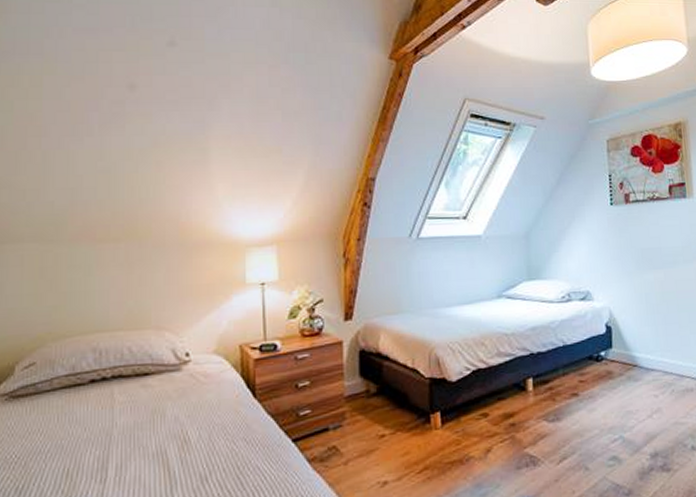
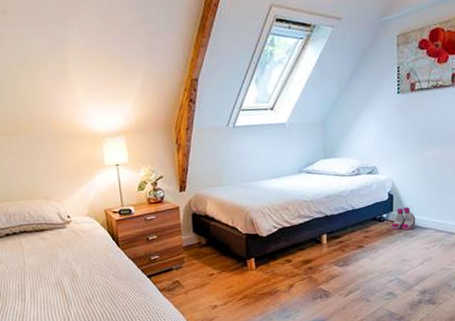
boots: none [611,342,640,372] -> present [391,207,416,230]

